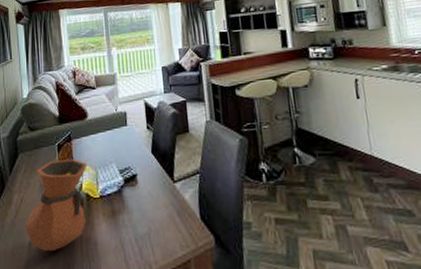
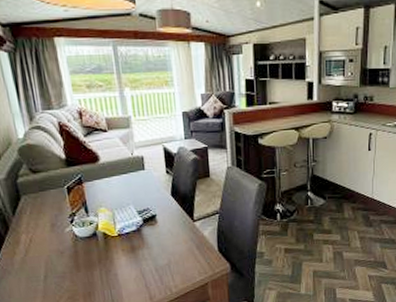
vase: present [25,159,87,251] -> none [37,201,104,283]

